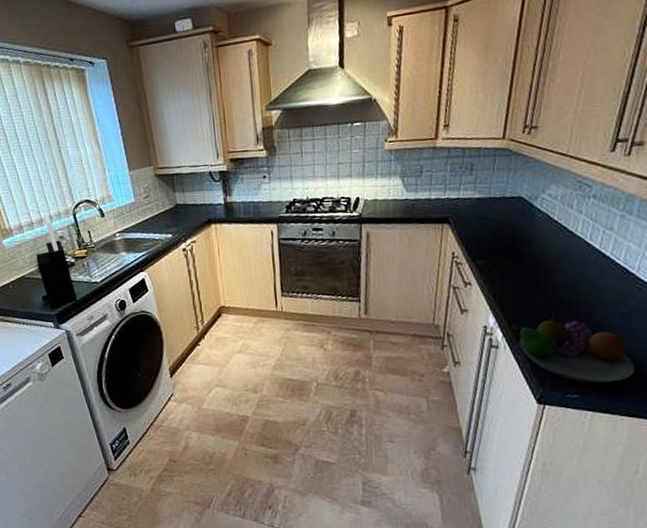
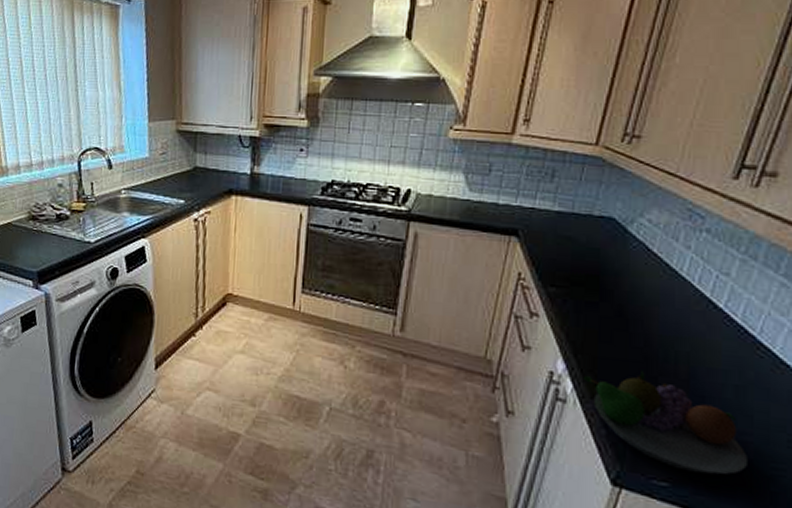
knife block: present [36,216,78,309] -> none [25,159,65,265]

